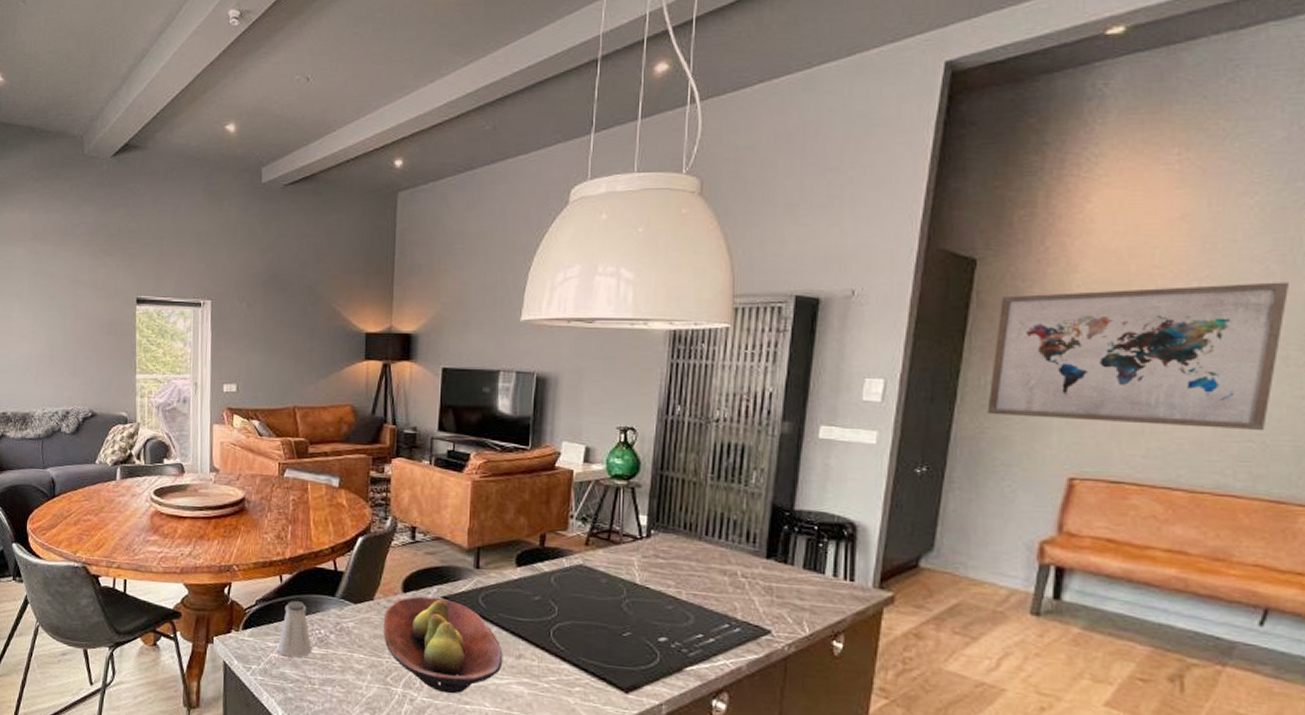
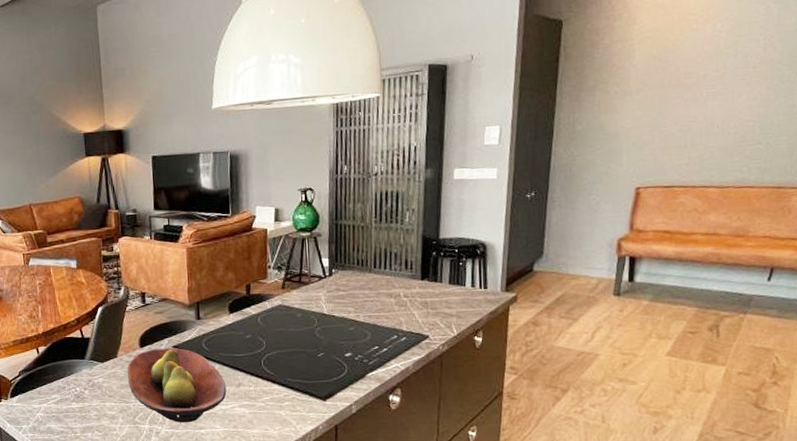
saltshaker: present [278,601,312,658] -> none [42,367,71,414]
wall art: present [987,282,1288,431] -> none [576,17,783,145]

